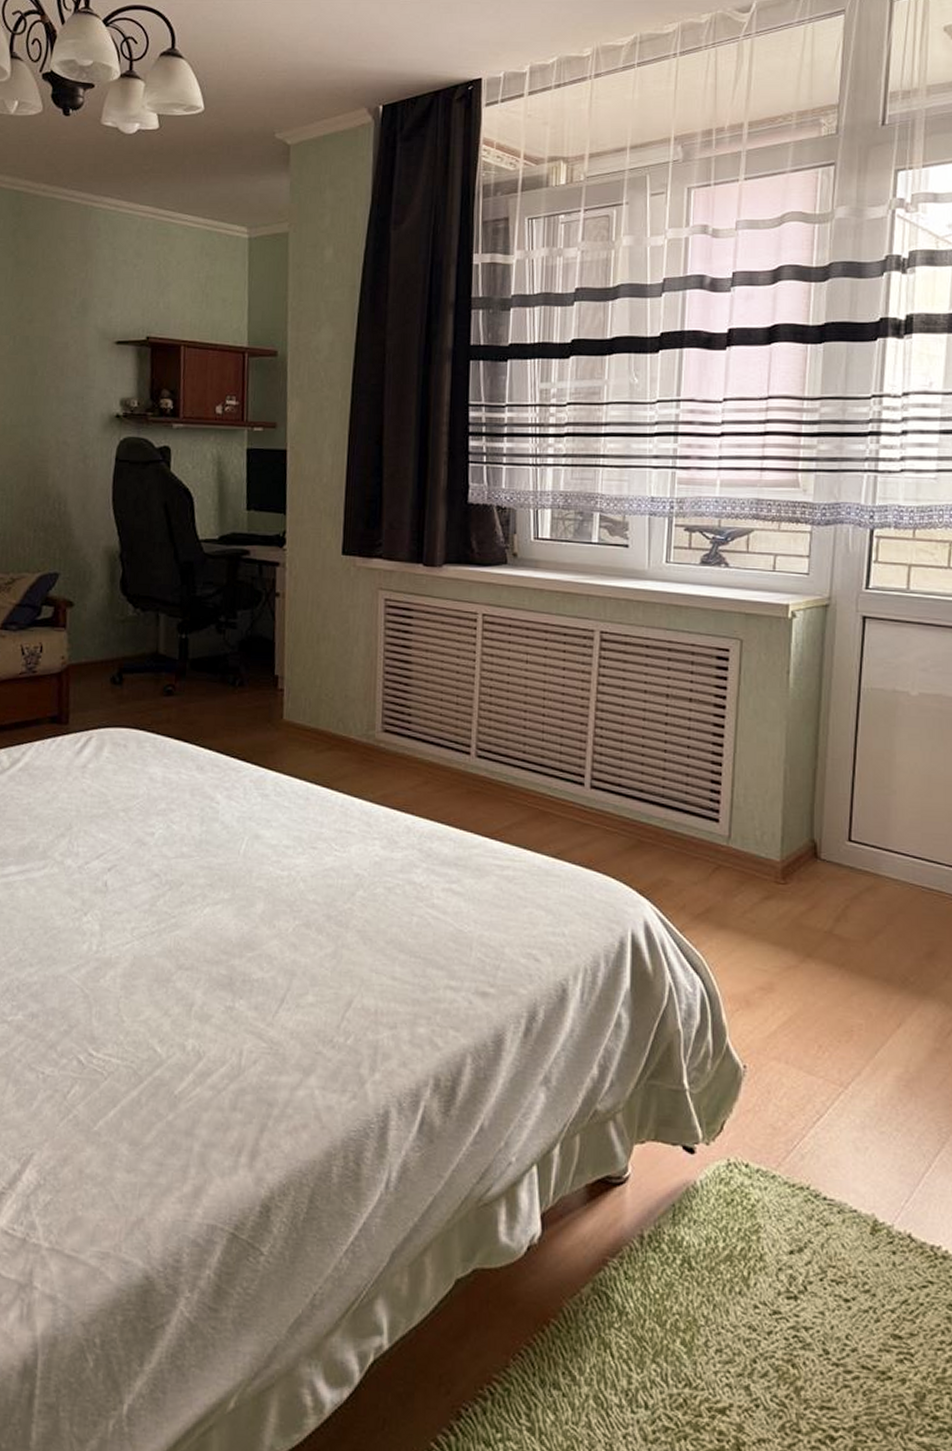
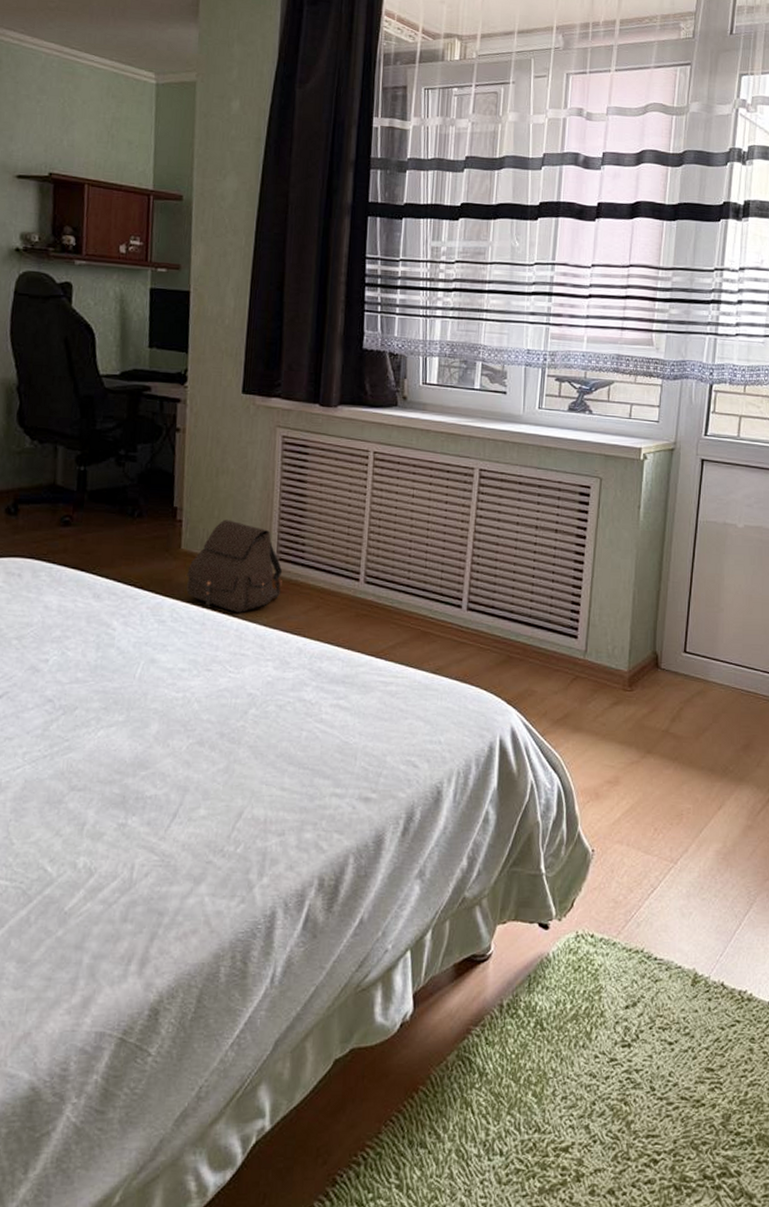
satchel: none [288,688,389,787] -> present [186,519,283,613]

